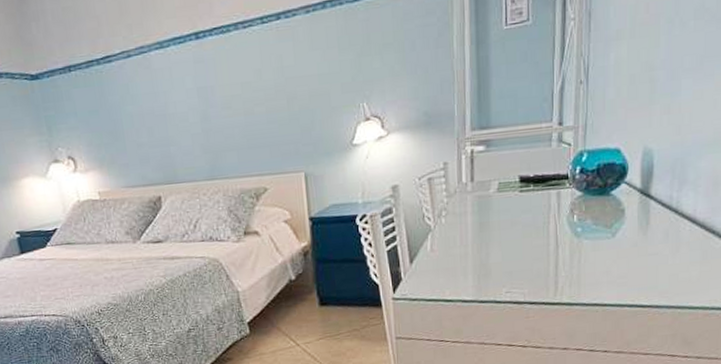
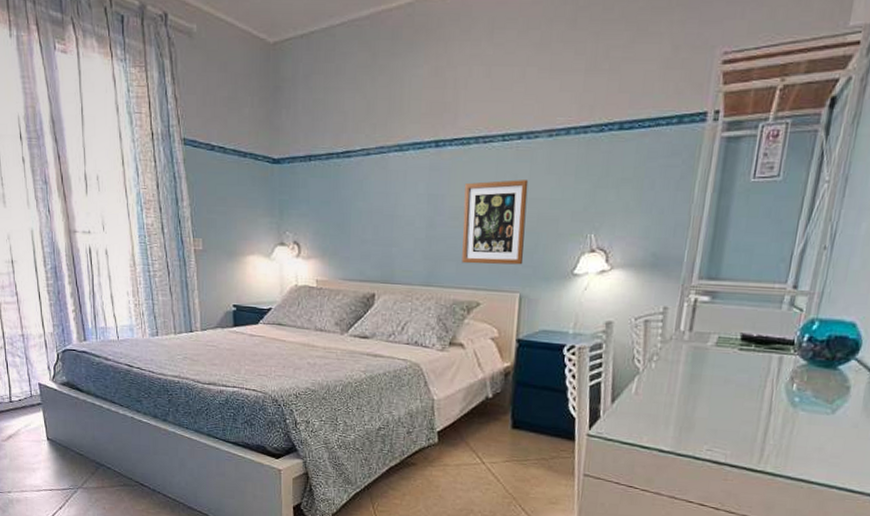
wall art: none [232,59,303,152] -> present [462,180,529,265]

